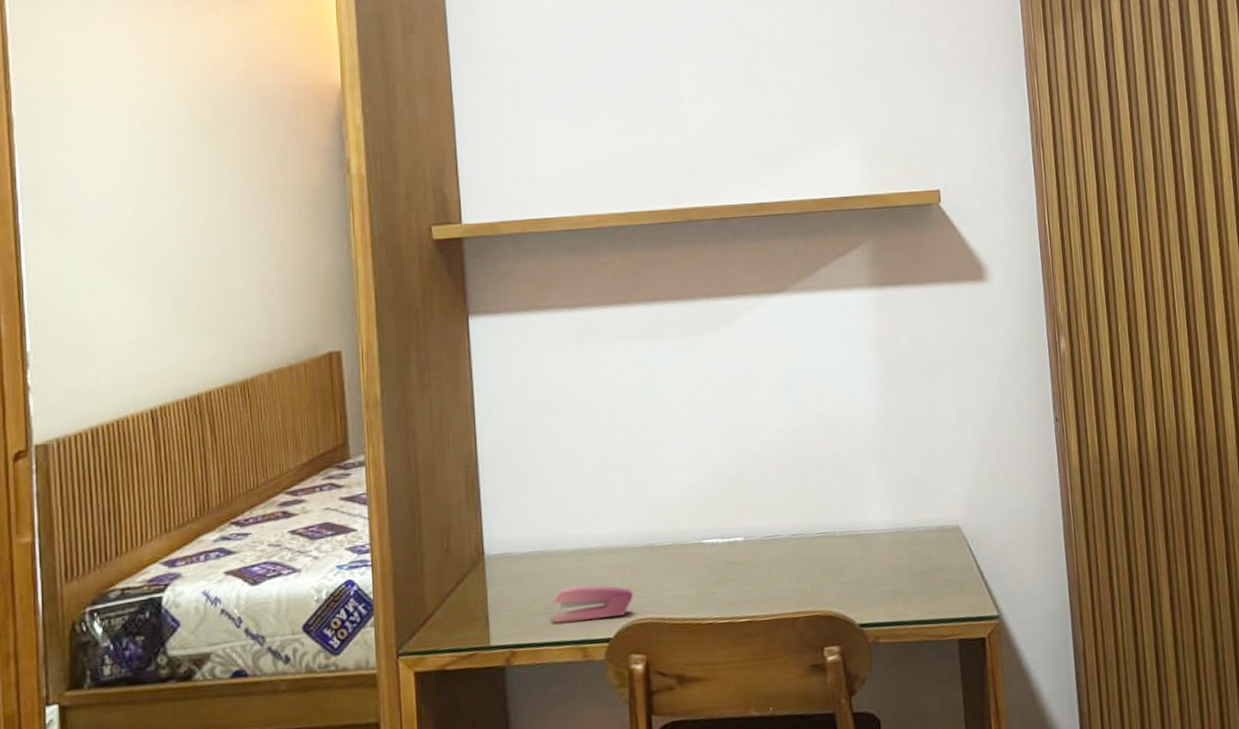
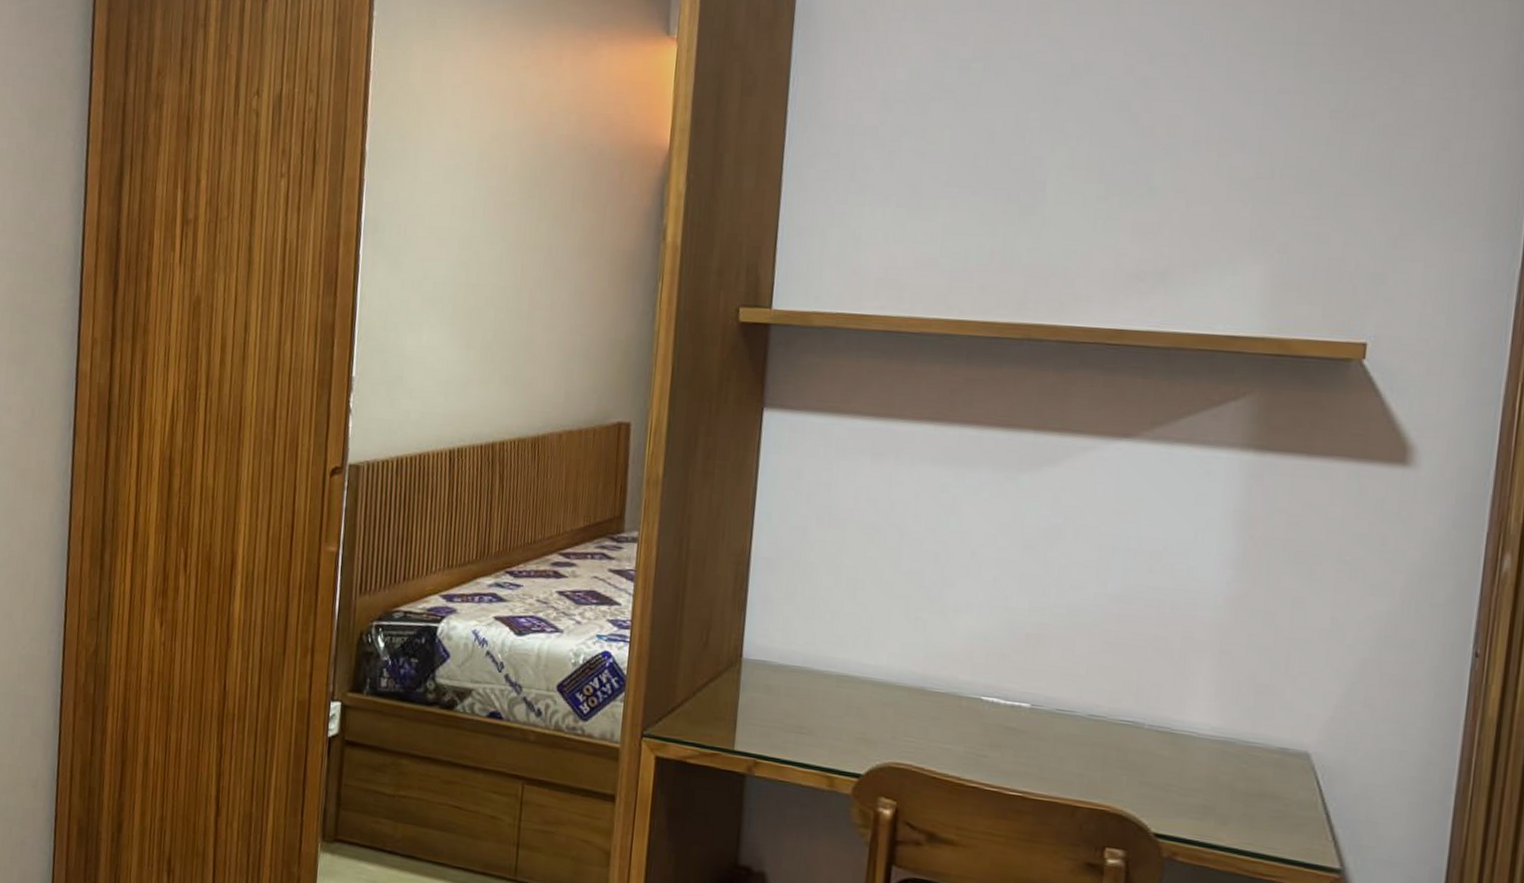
stapler: present [551,585,634,624] -> none [803,710,894,755]

